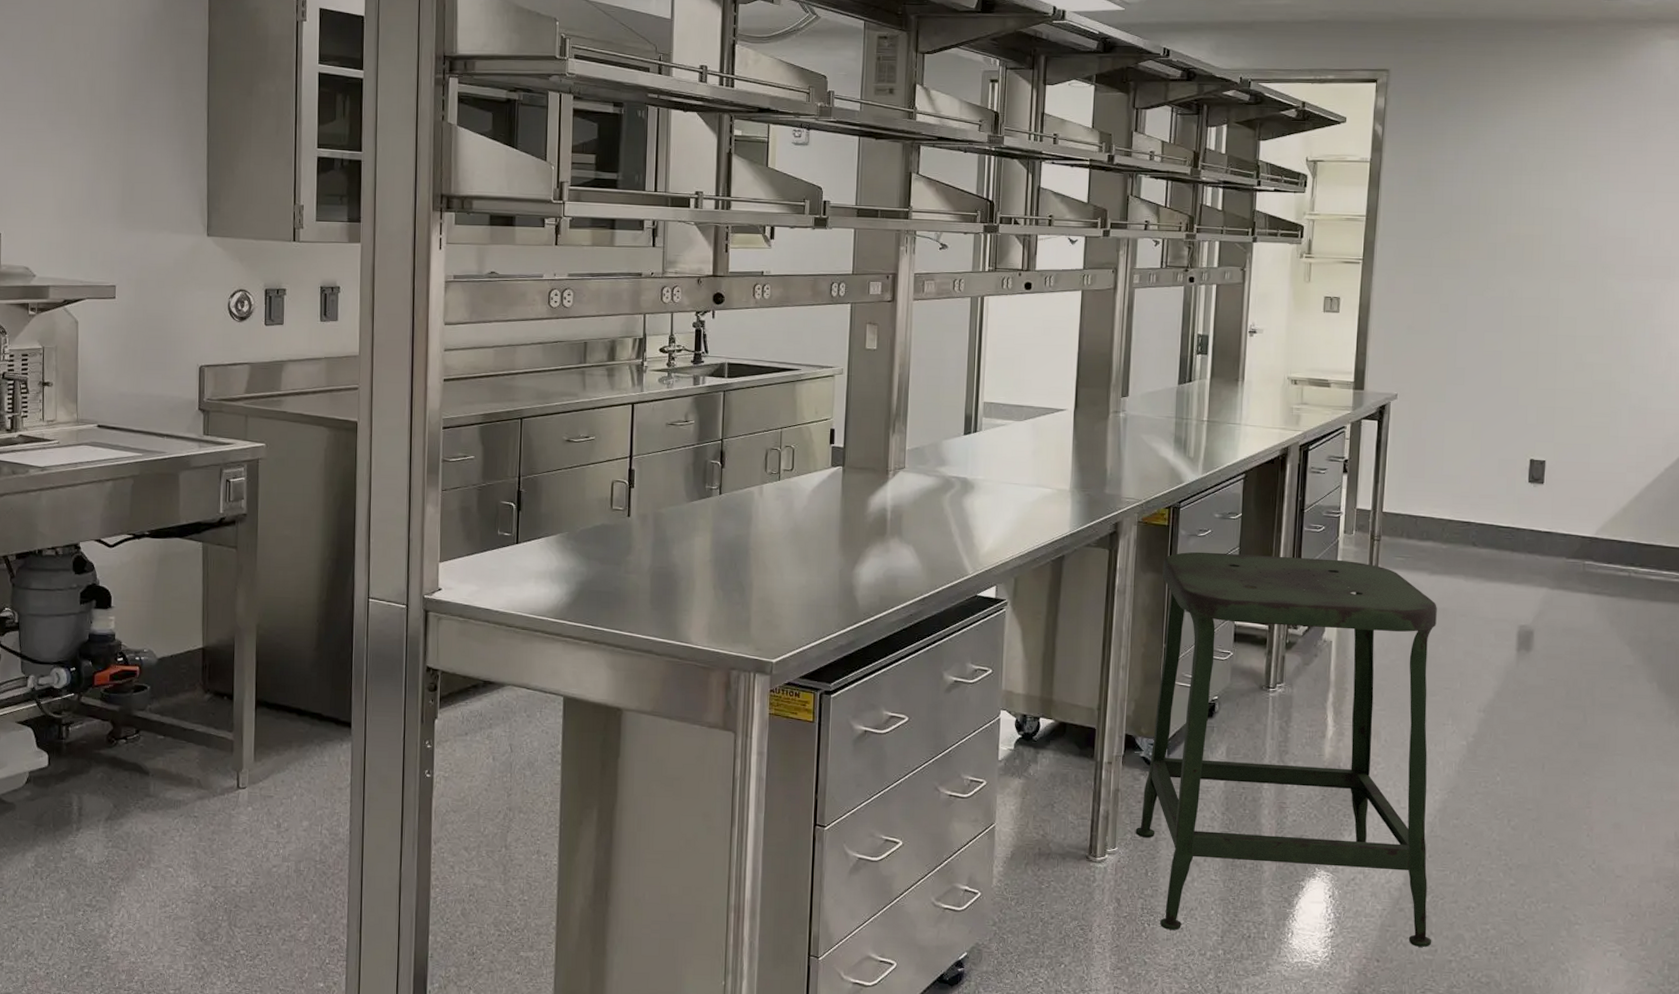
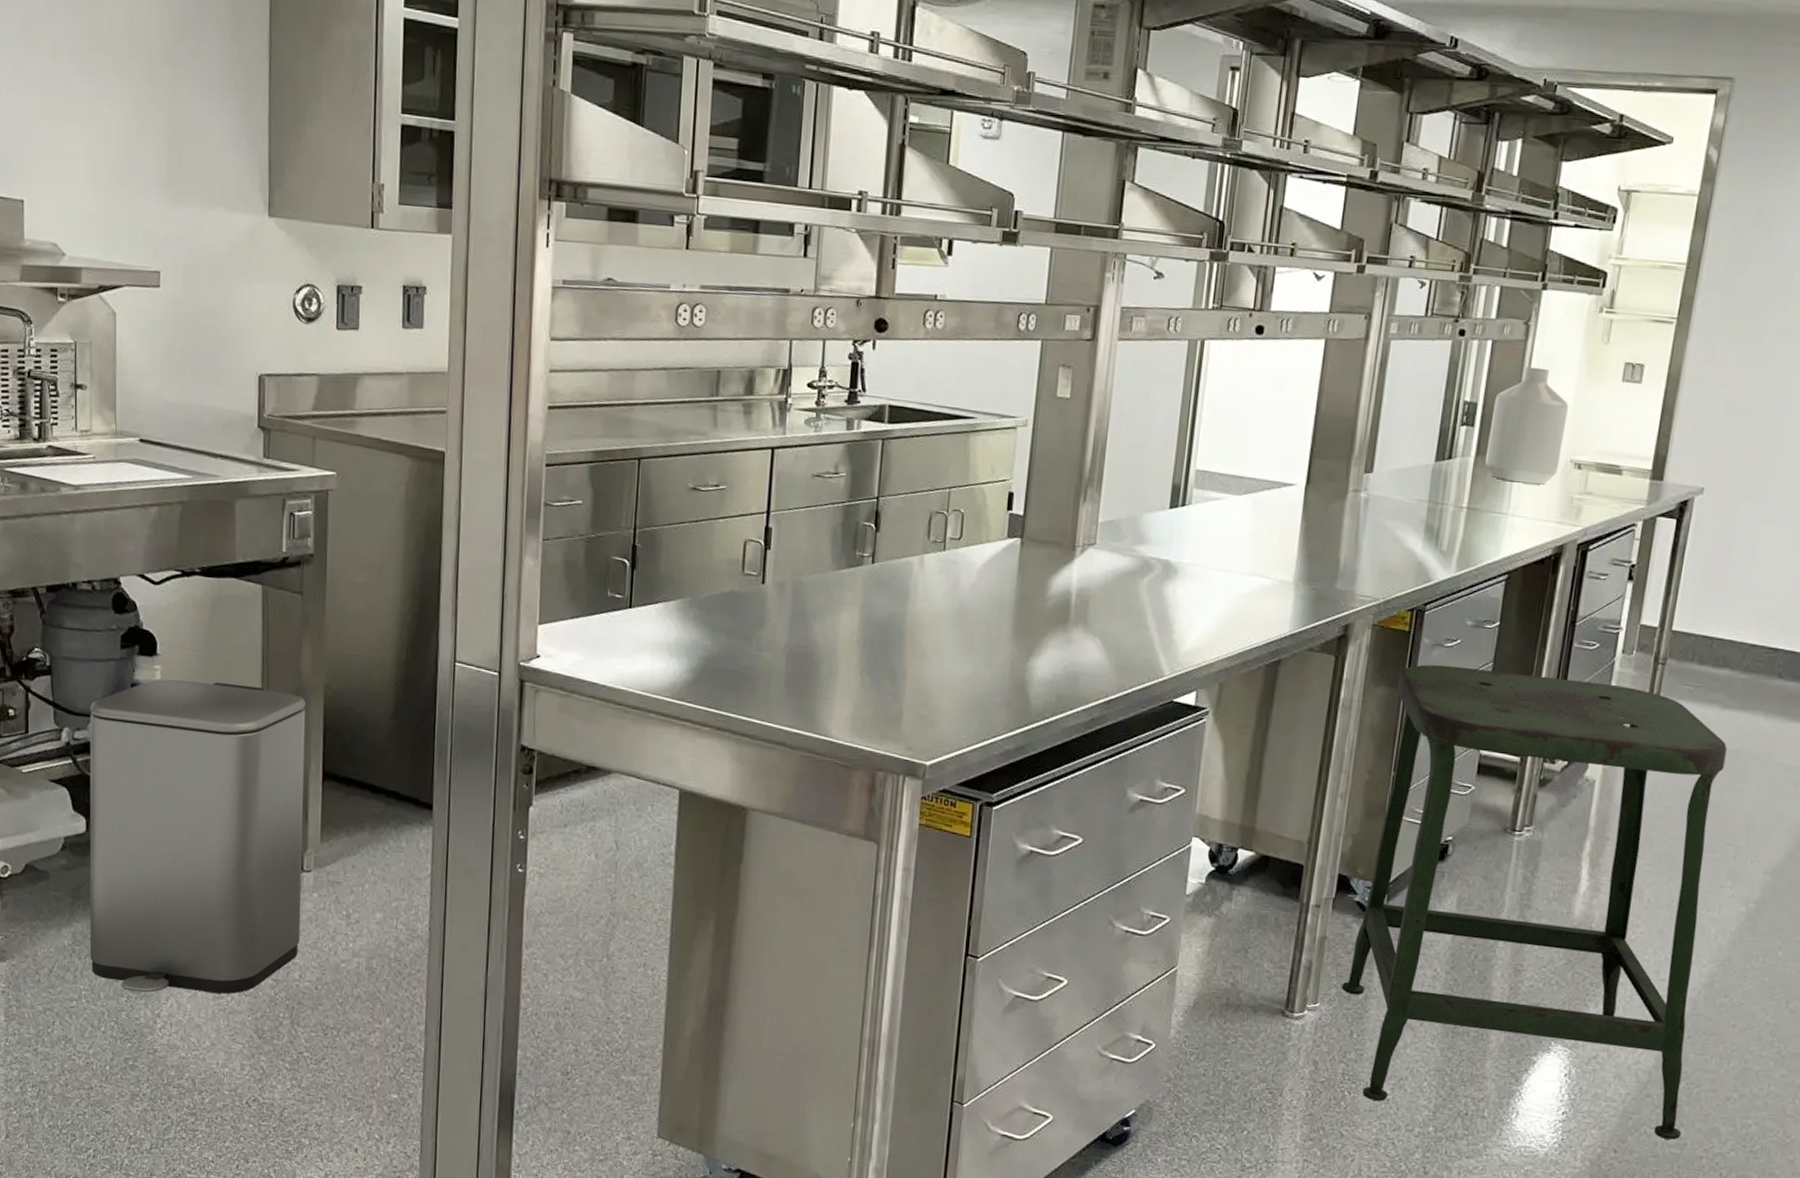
pedal bin: none [50,627,241,906] -> present [89,679,307,994]
bottle: none [1218,304,1282,399] -> present [1484,366,1569,485]

